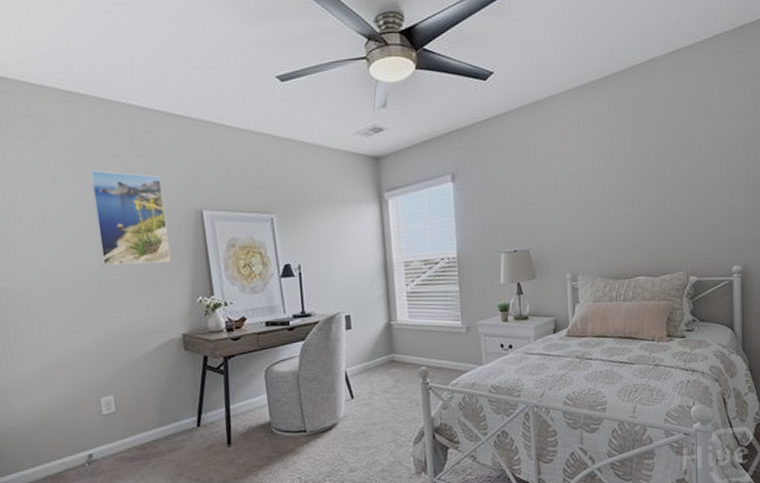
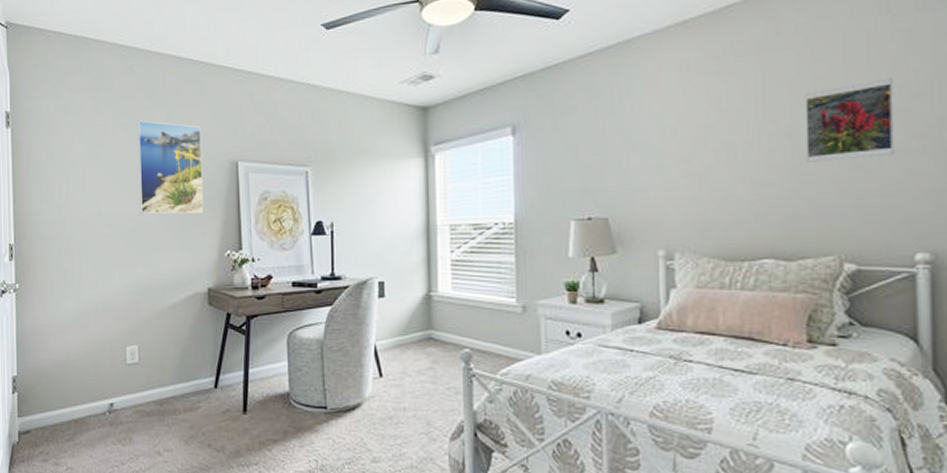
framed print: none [664,135,720,201] -> present [805,78,895,162]

